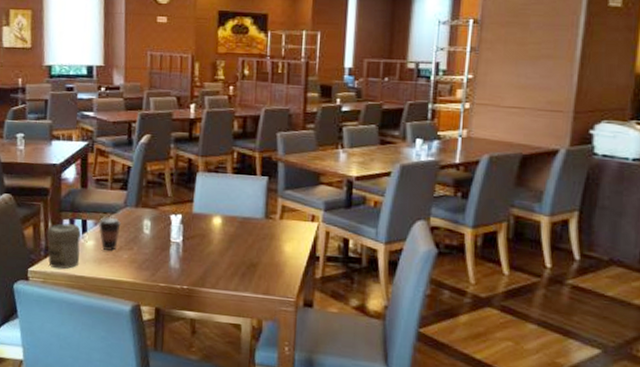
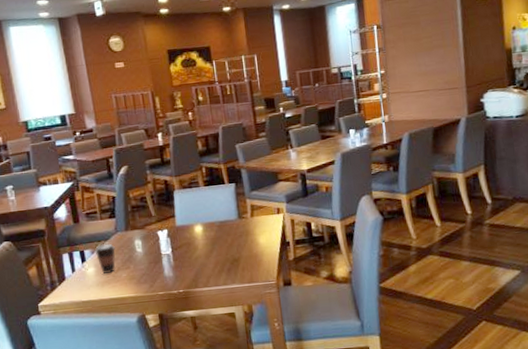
jar: present [46,223,81,269] -> none [49,256,84,299]

